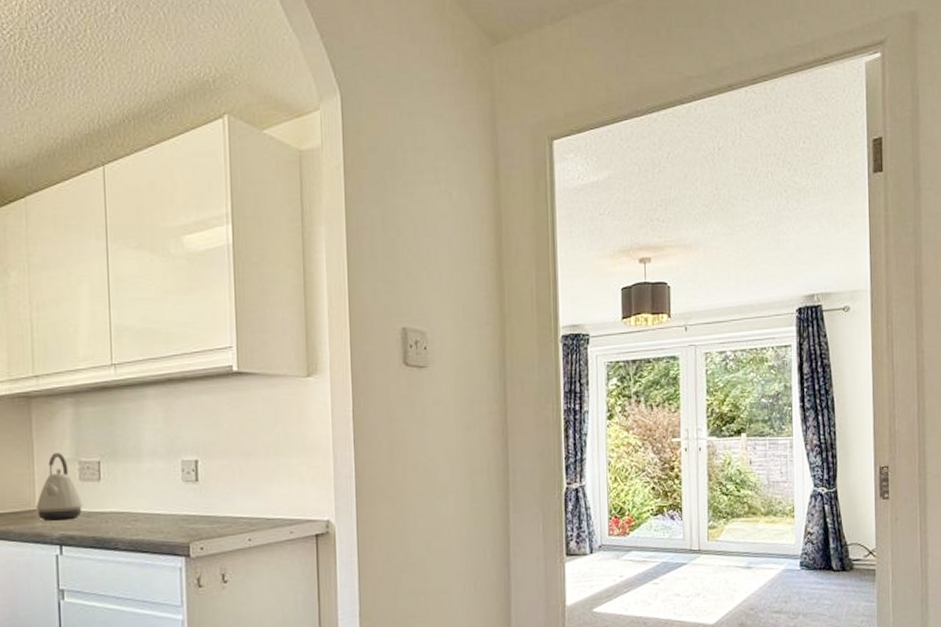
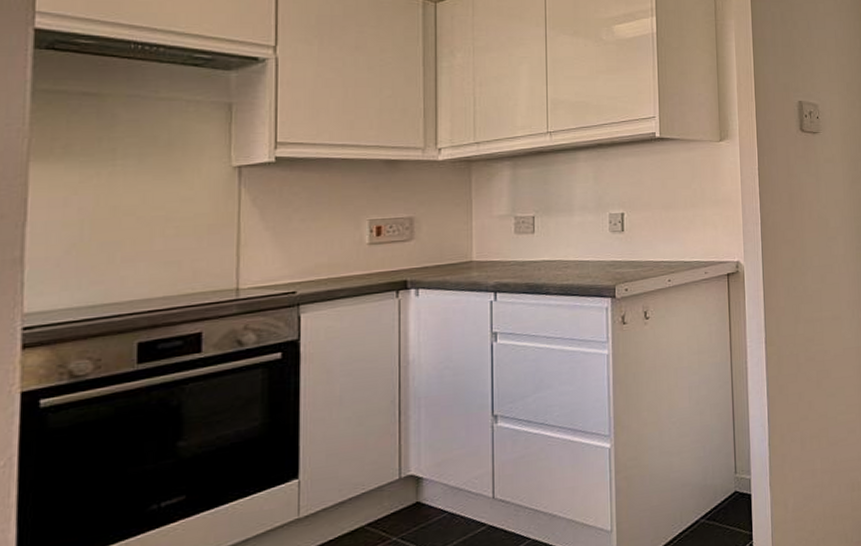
kettle: present [36,453,84,521] -> none [473,210,518,271]

